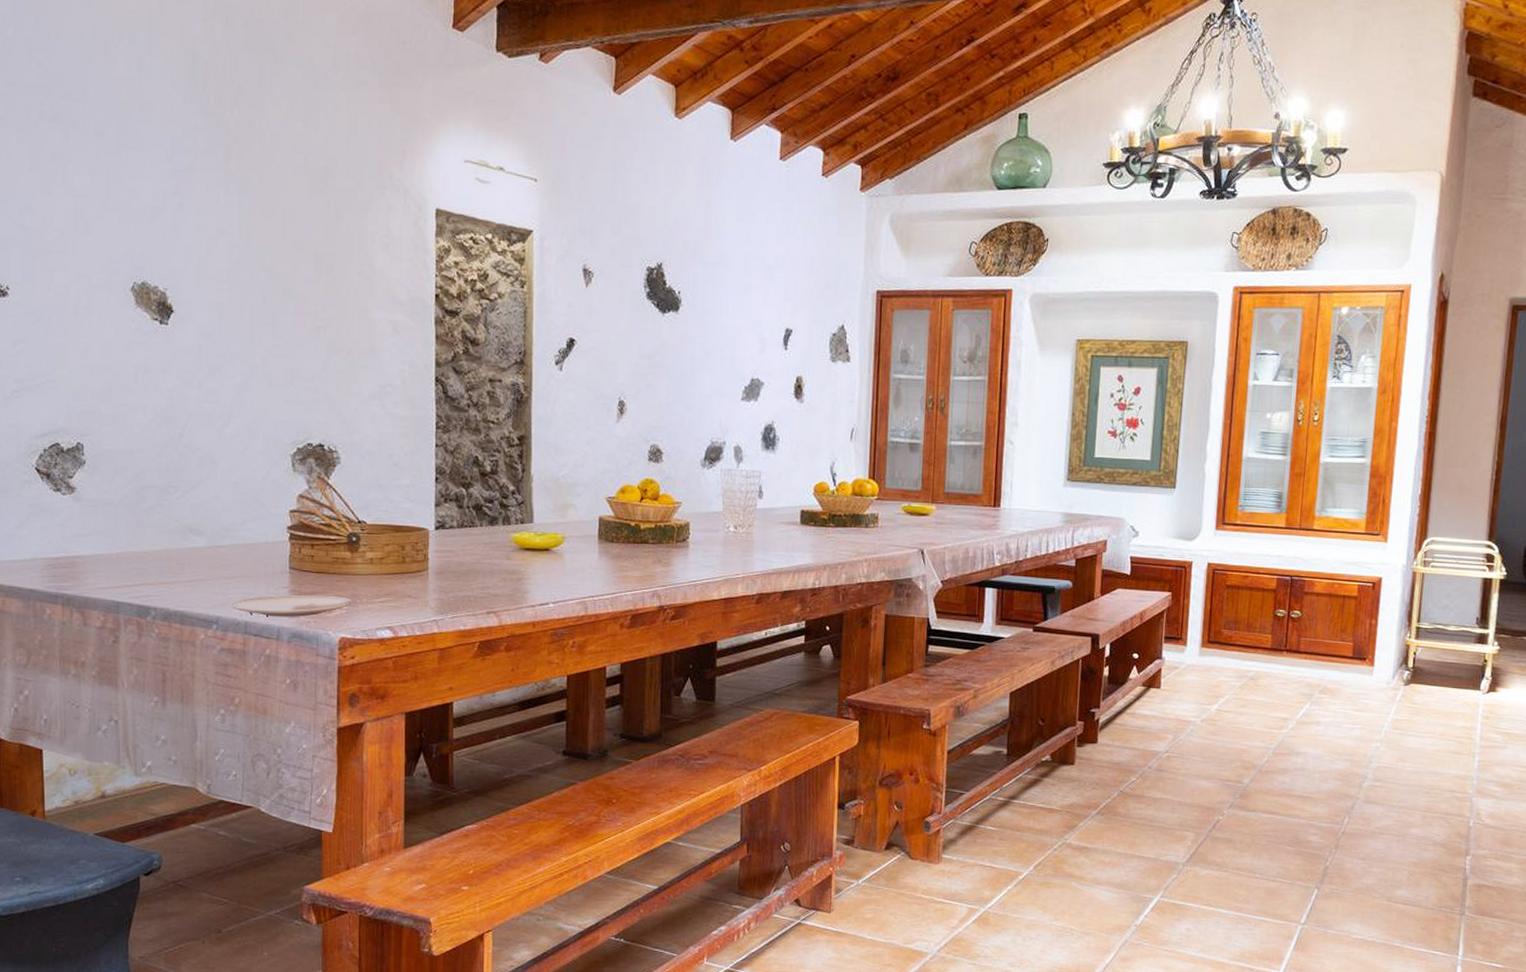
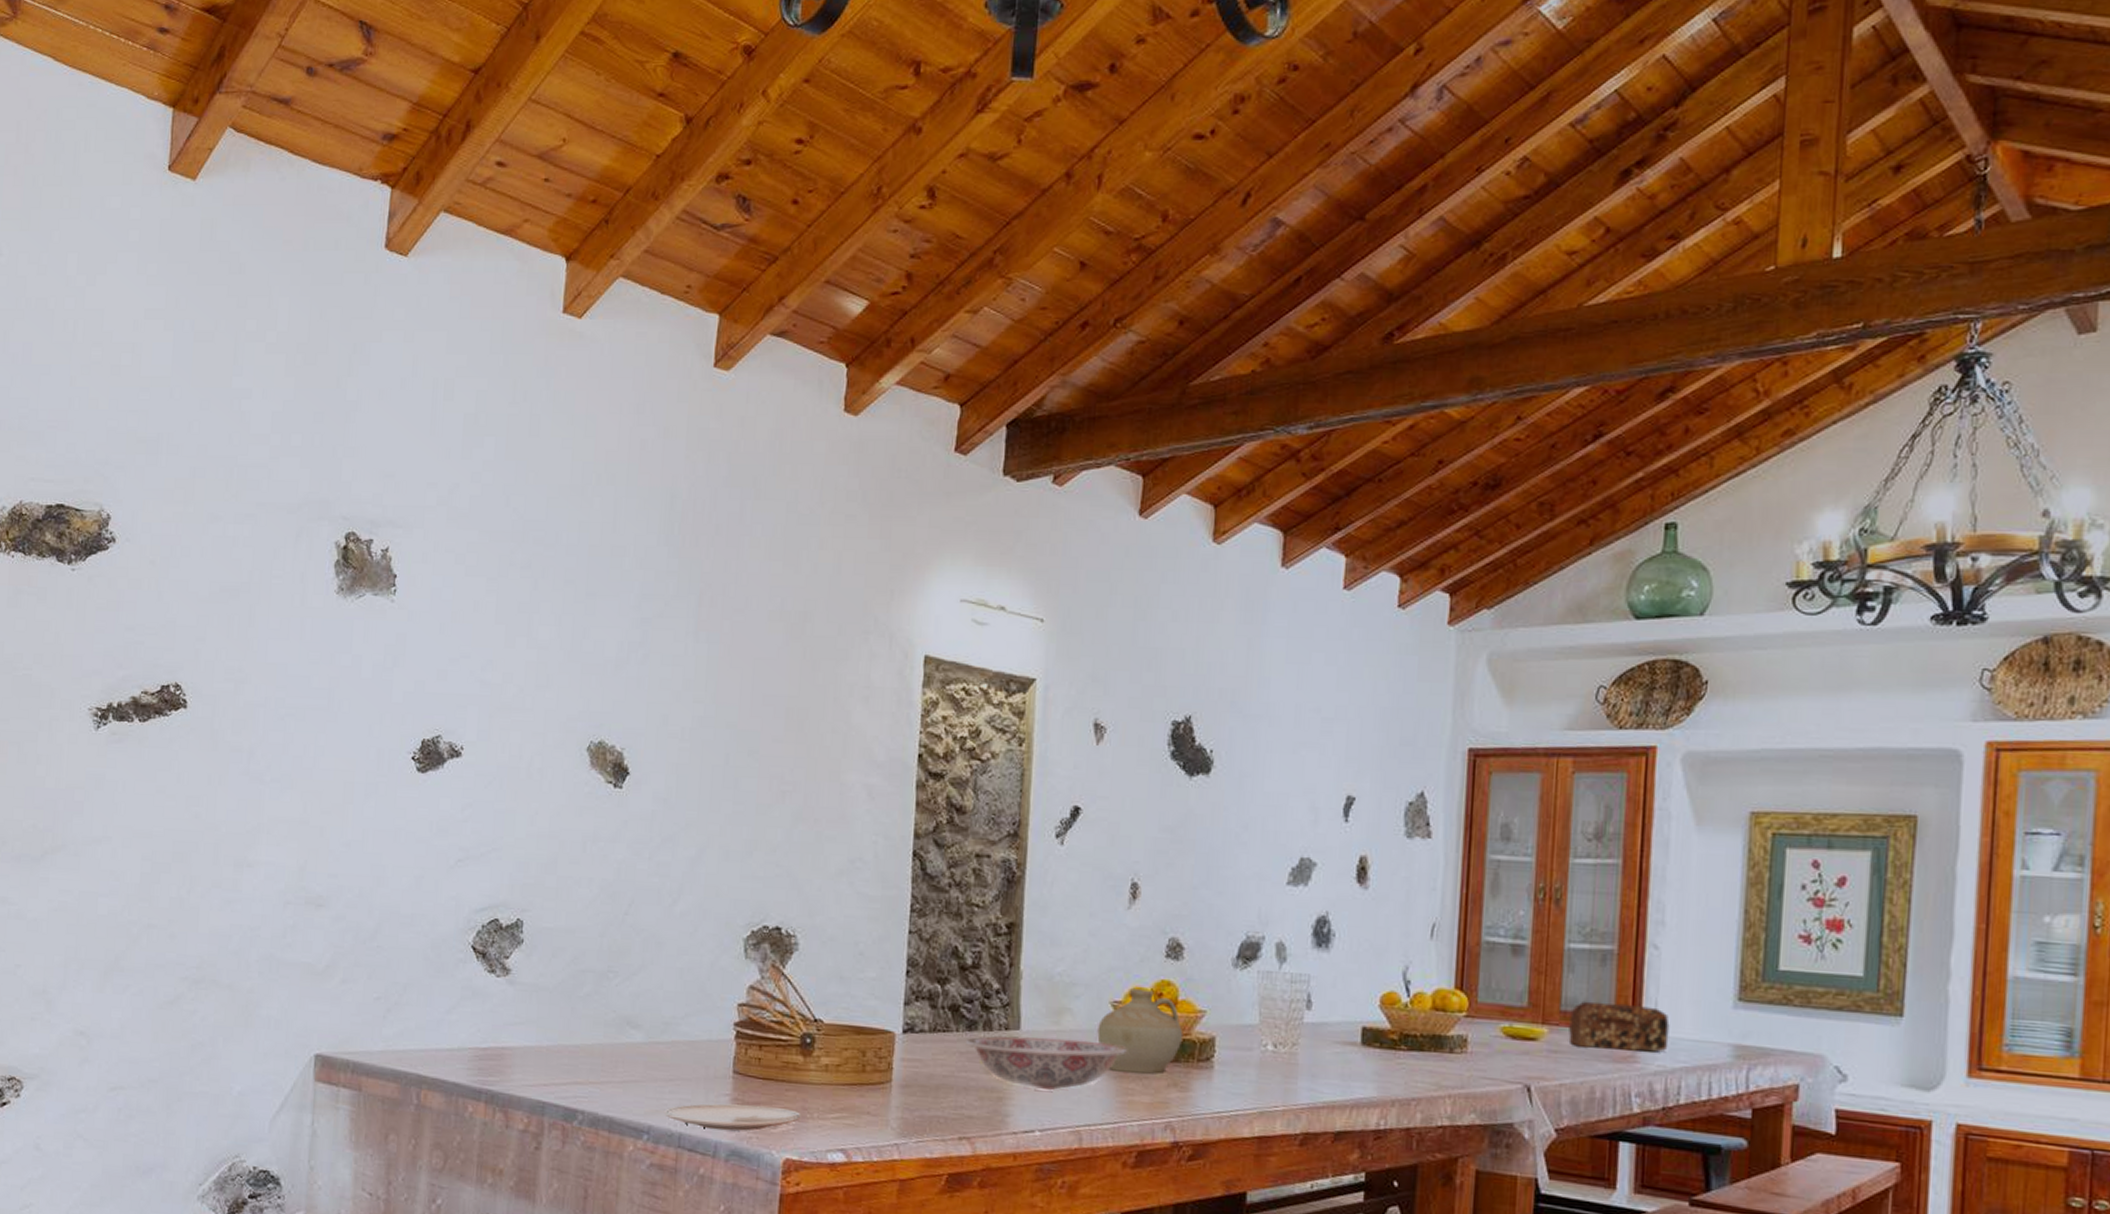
ceramic bowl: none [489,528,621,571] -> present [966,1036,1128,1091]
ceramic jug: none [596,486,665,555] -> present [1097,988,1184,1075]
bread loaf: none [950,484,1021,521] -> present [1568,1001,1670,1052]

